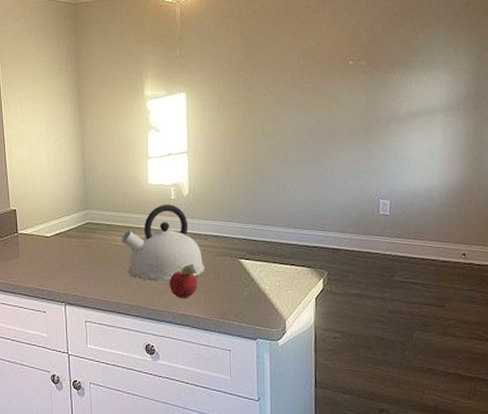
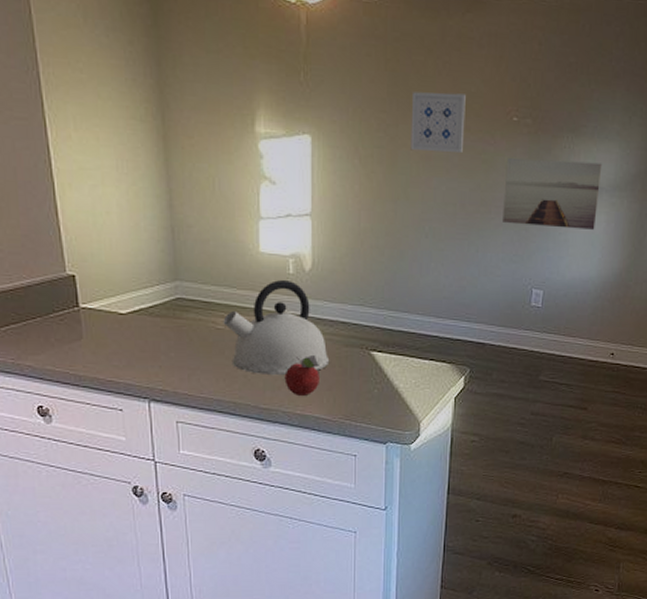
wall art: none [263,48,309,96] -> present [410,92,466,154]
wall art: none [346,89,434,146] -> present [503,157,603,230]

